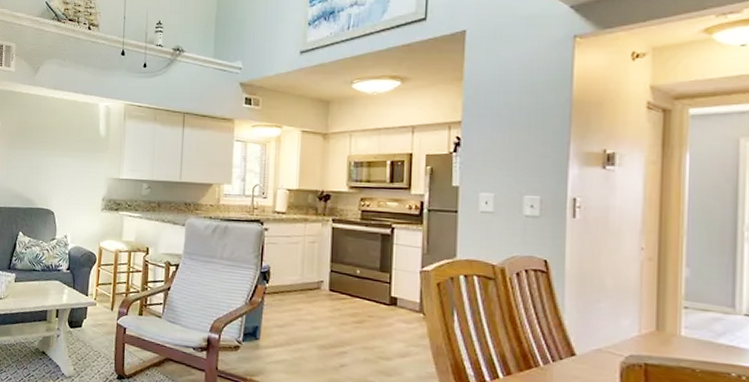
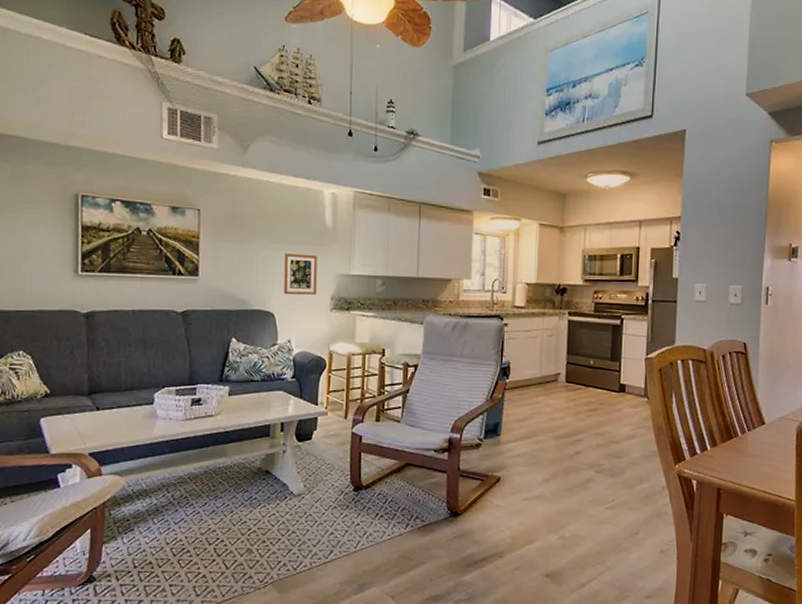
picture frame: none [63,159,92,196] -> present [284,253,317,295]

